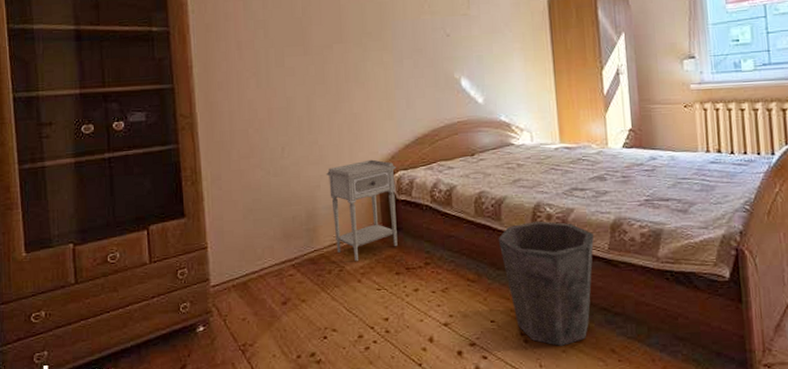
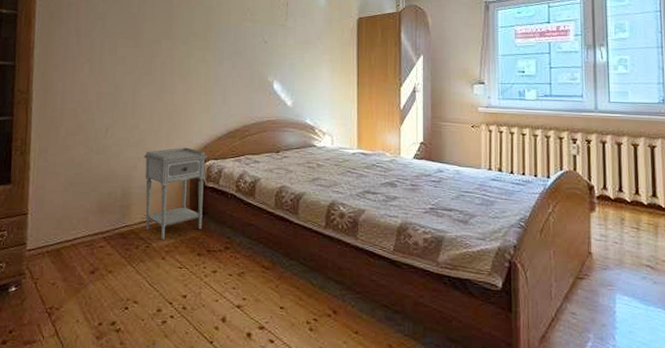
waste bin: present [498,220,595,346] -> none [294,218,382,337]

